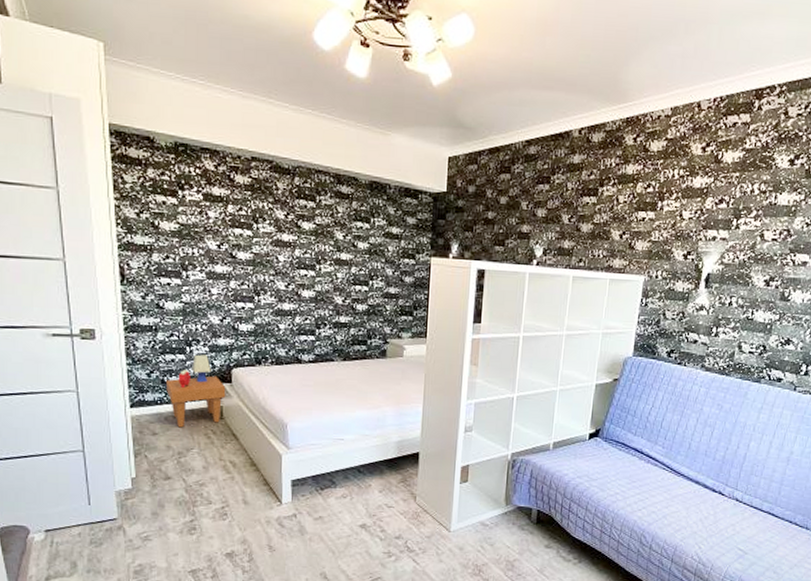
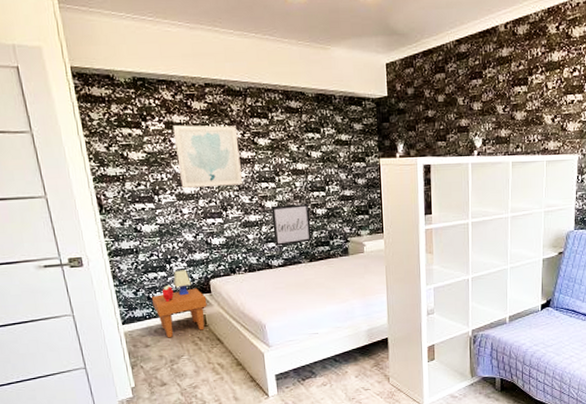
wall art: none [211,198,281,270] -> present [172,125,243,188]
wall art: none [307,296,350,340] -> present [271,203,312,246]

